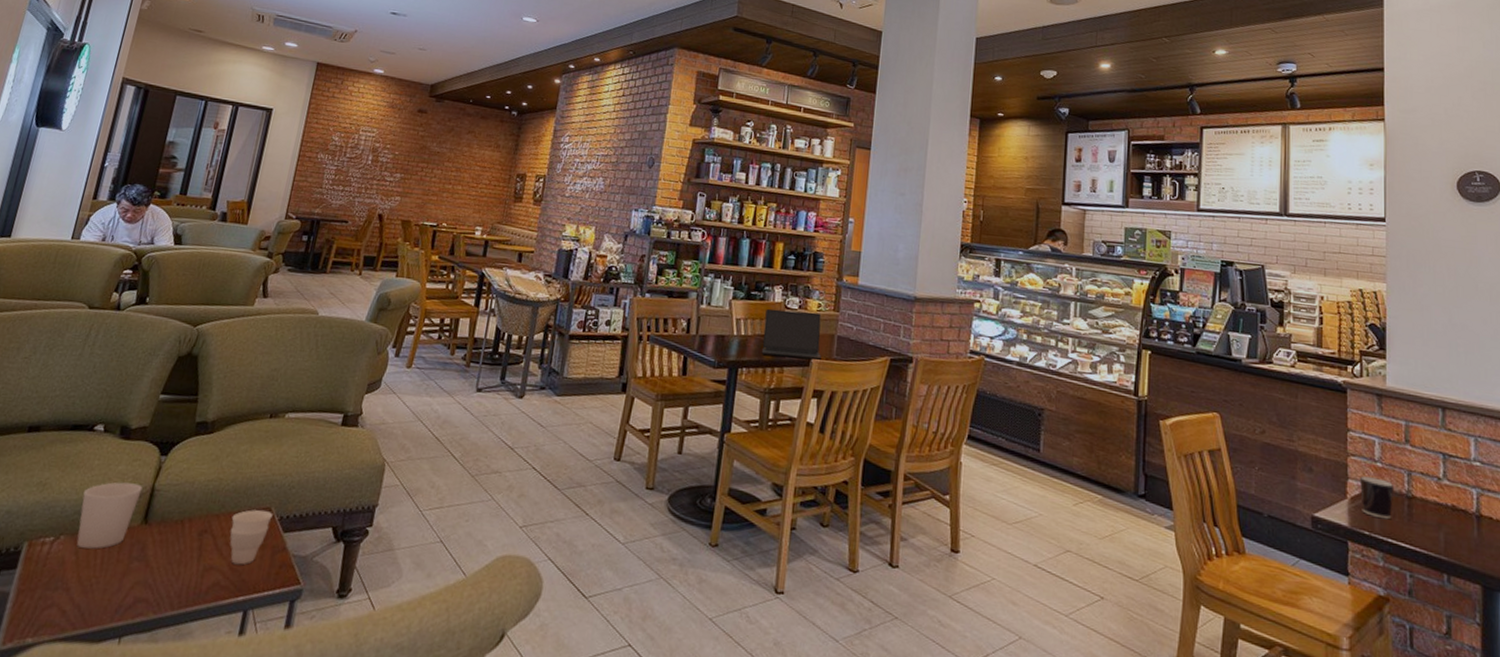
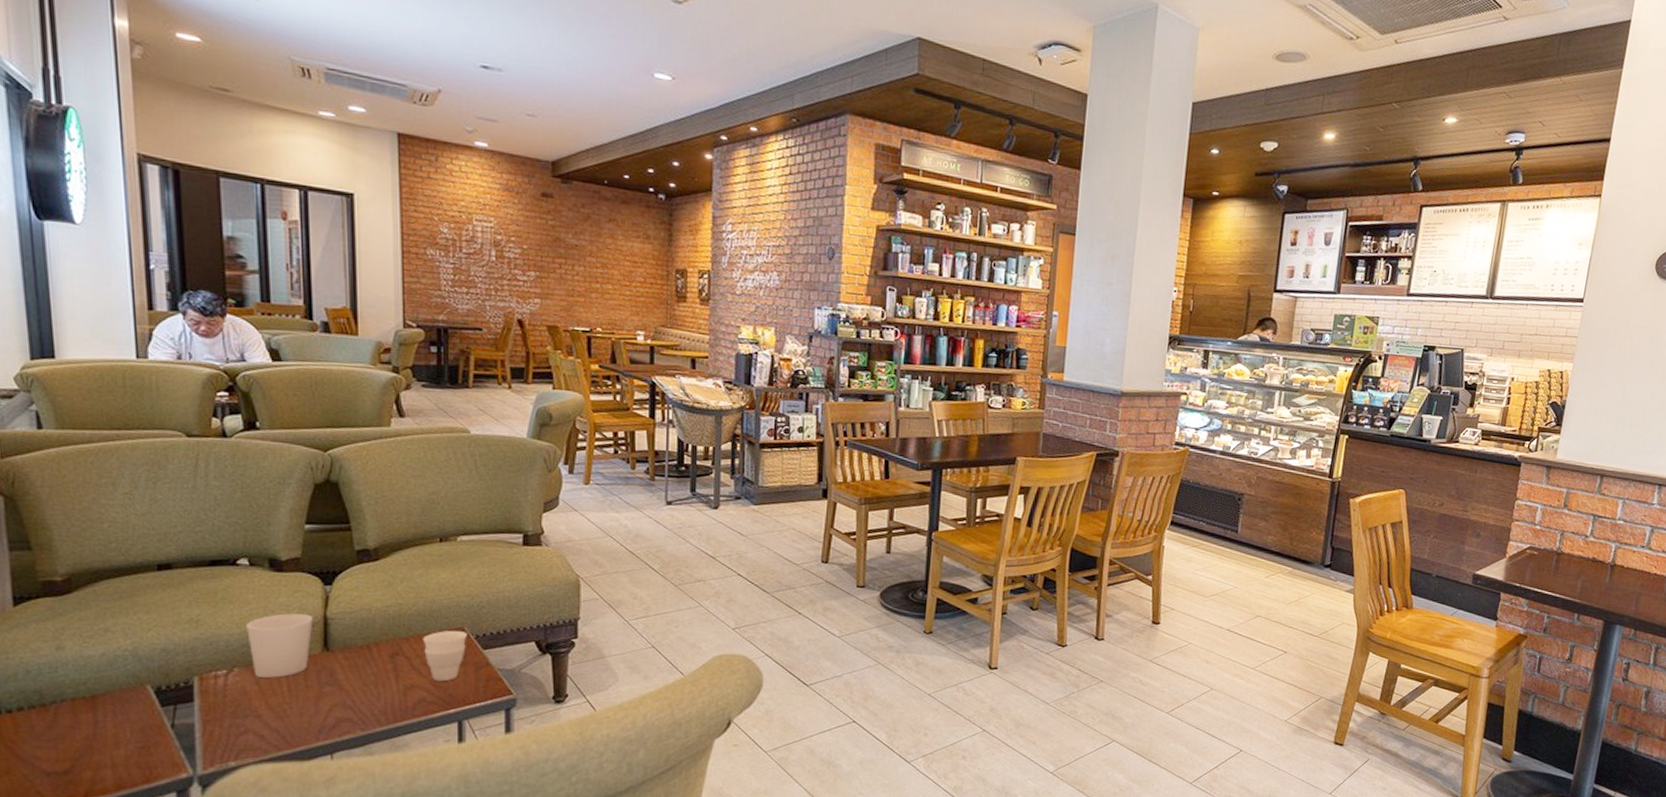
laptop: present [761,308,822,360] -> none [965,408,1027,457]
mug: present [1359,476,1395,520] -> none [1516,538,1548,573]

